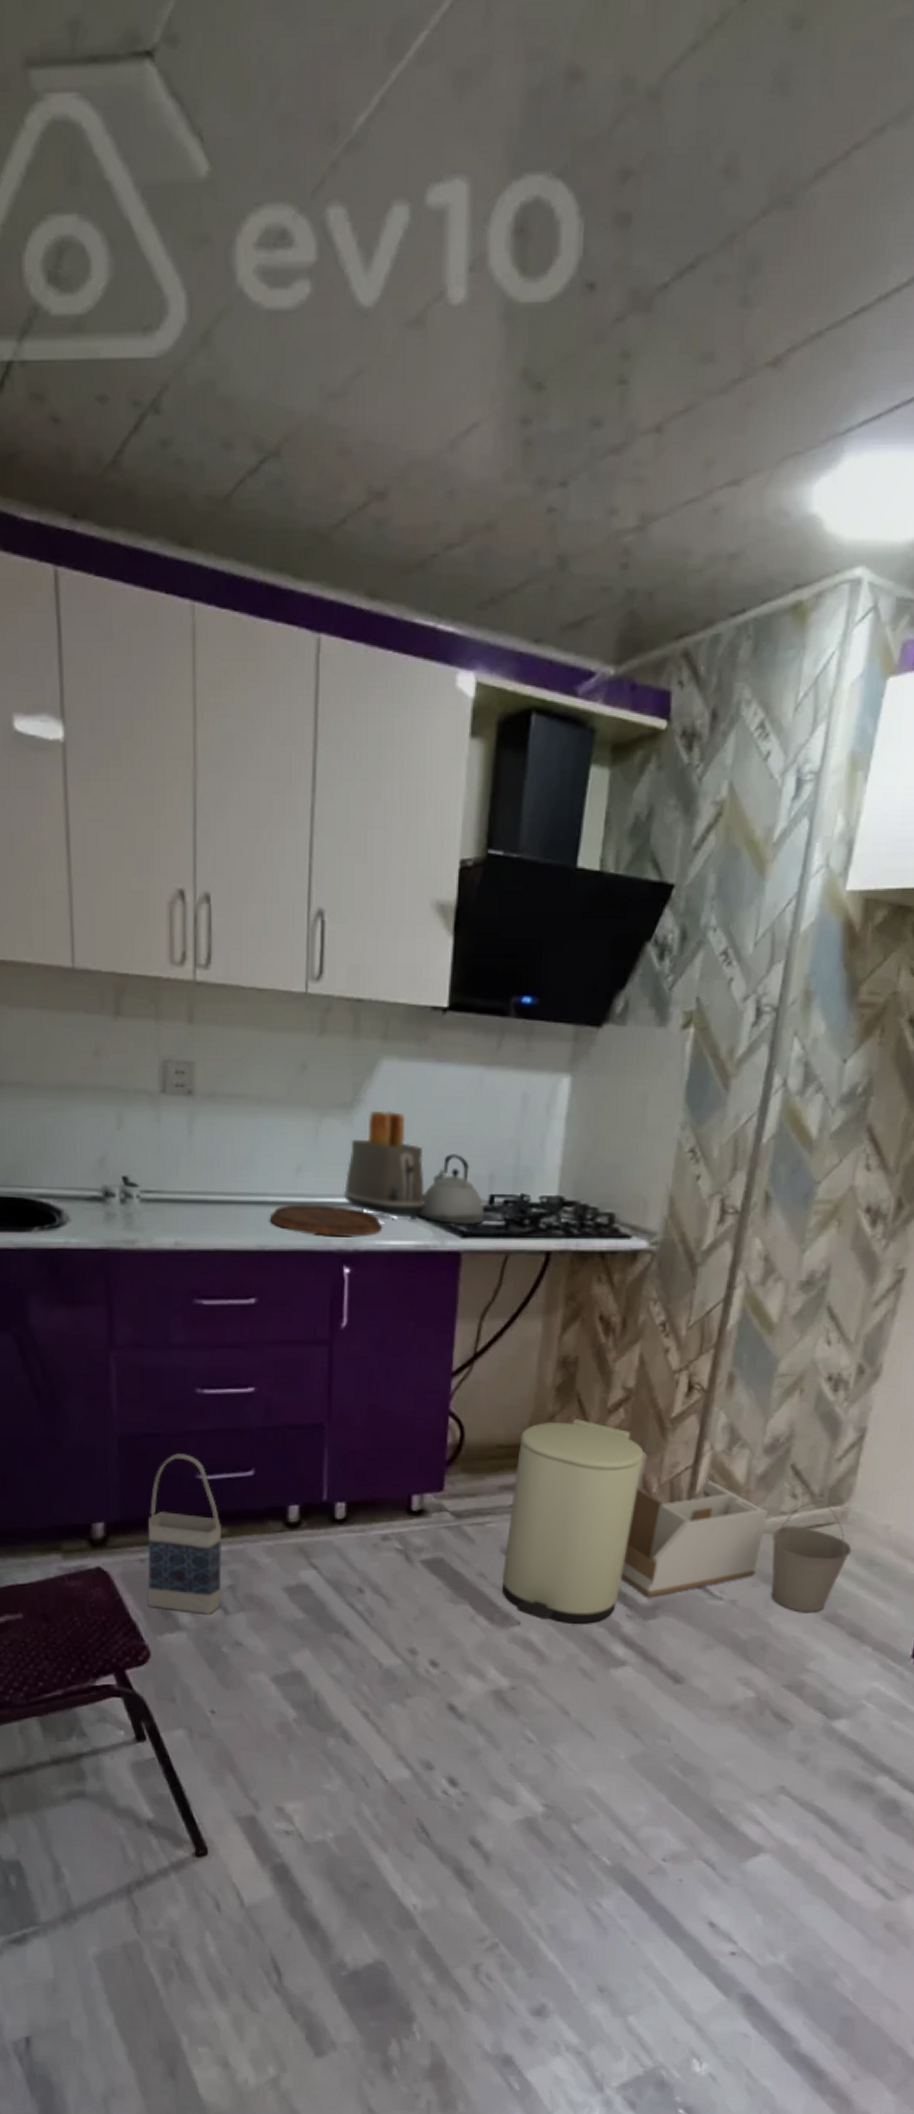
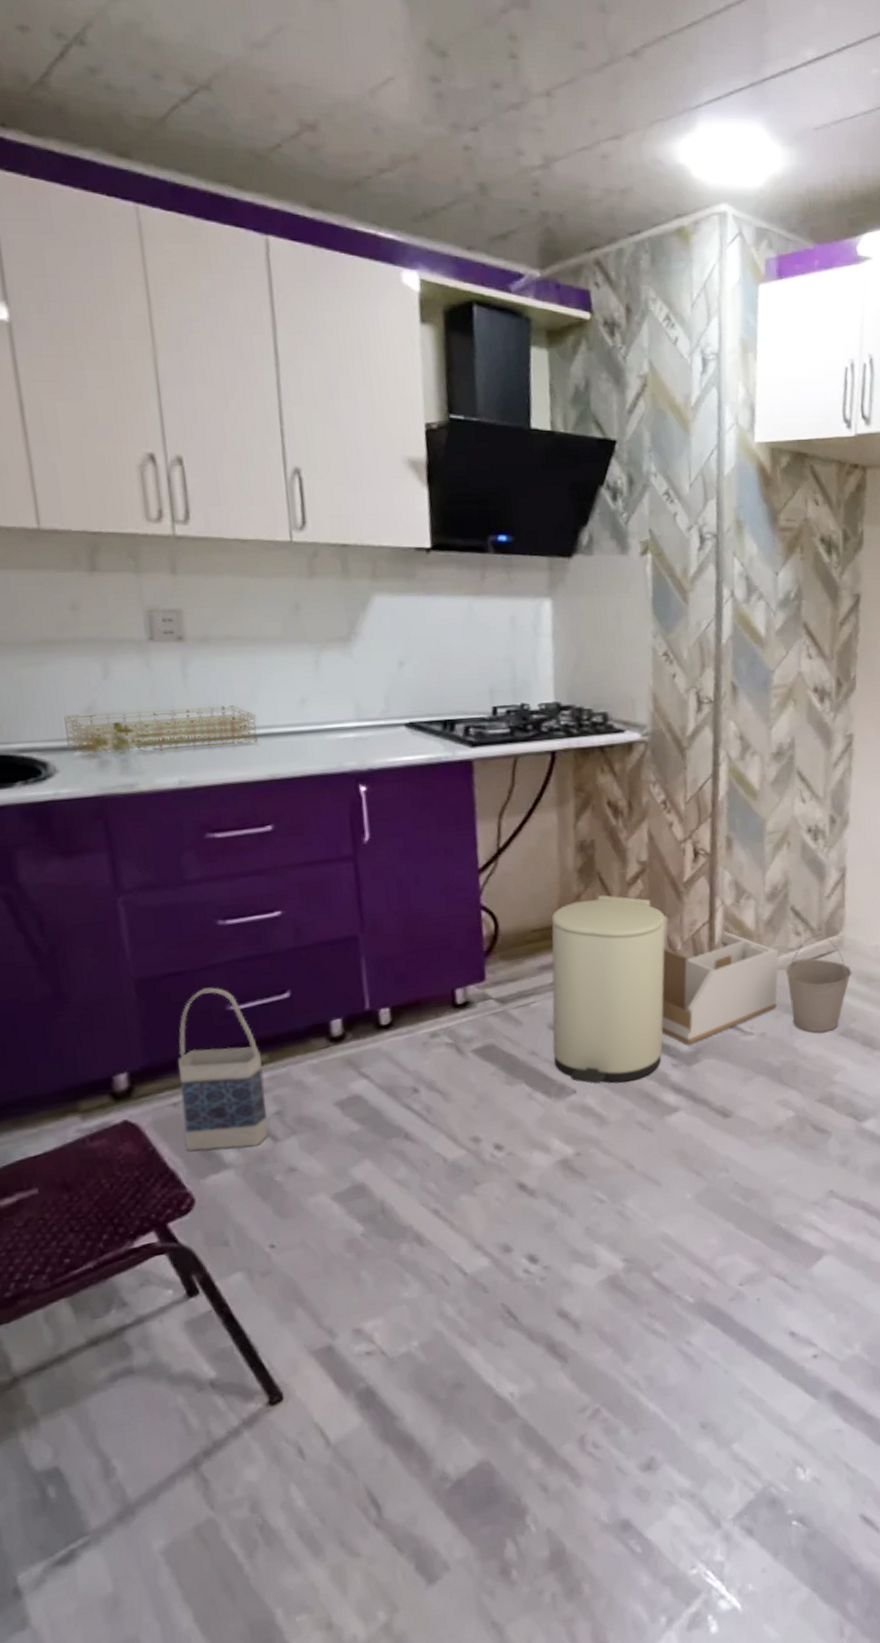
dish rack: none [79,1164,252,1213] -> present [64,705,258,760]
cutting board: present [270,1204,383,1237] -> none [278,730,394,760]
toaster: present [344,1110,426,1221] -> none [351,640,433,737]
kettle: present [418,1154,485,1225] -> none [426,674,491,736]

